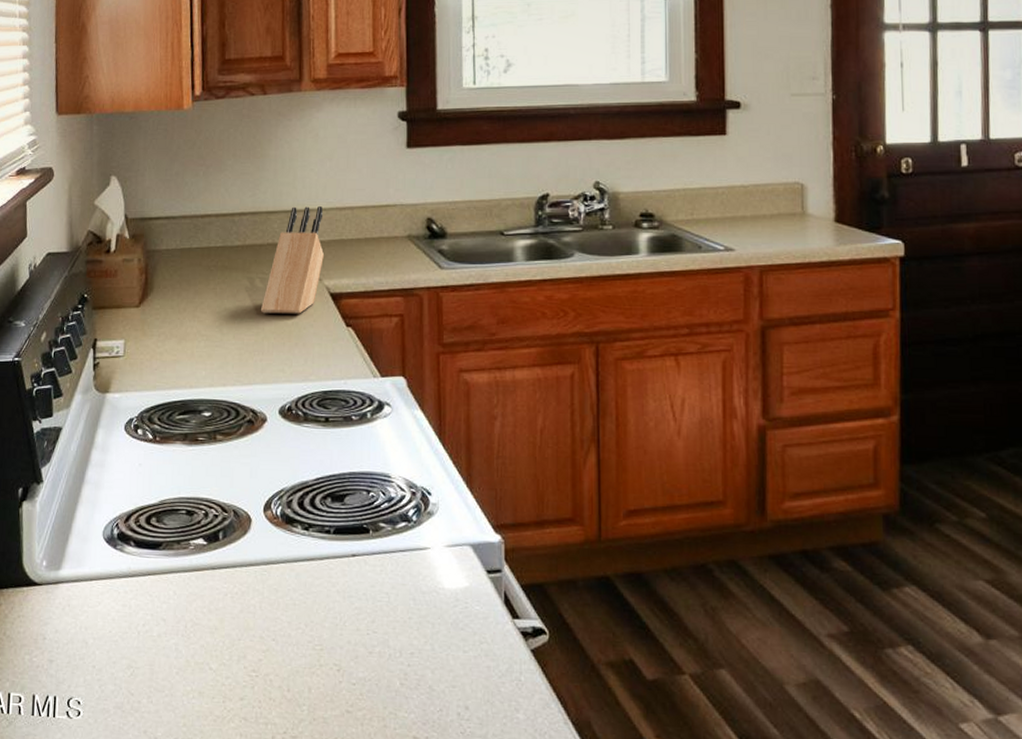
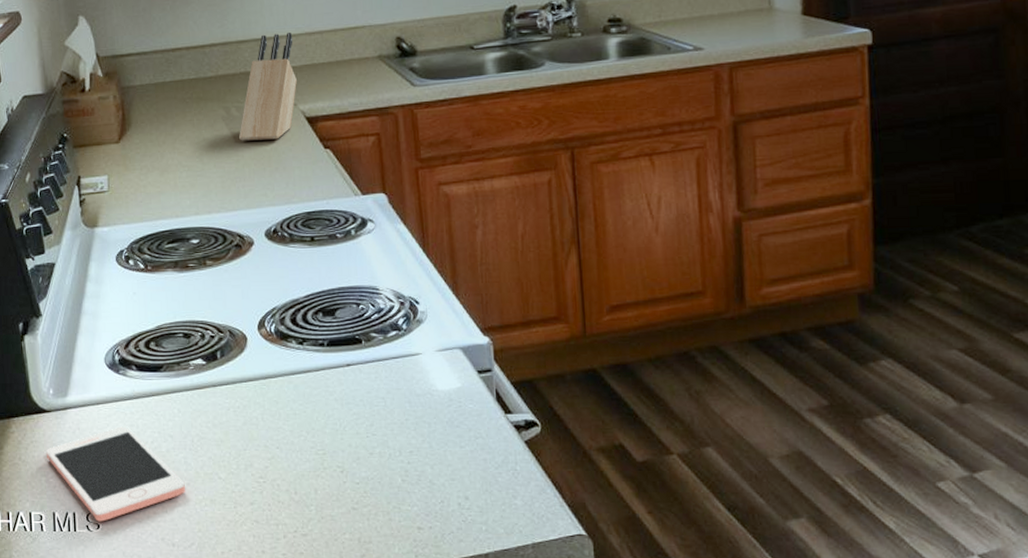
cell phone: none [32,606,174,709] -> present [45,426,185,522]

